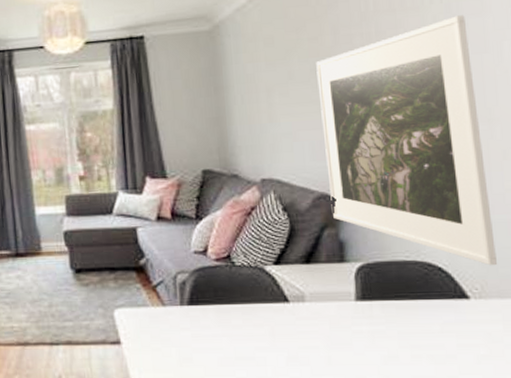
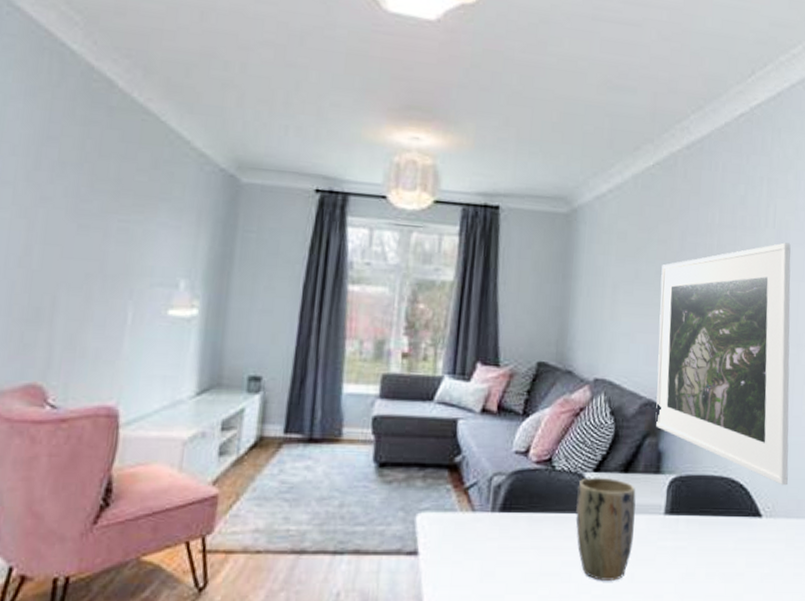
plant pot: none [260,269,326,364] -> present [575,477,636,581]

